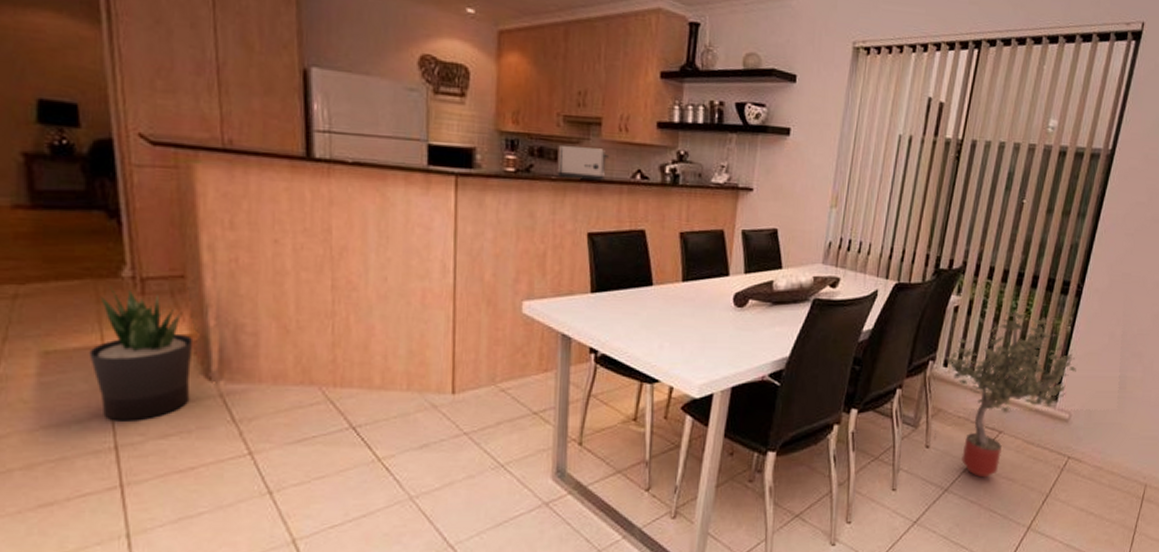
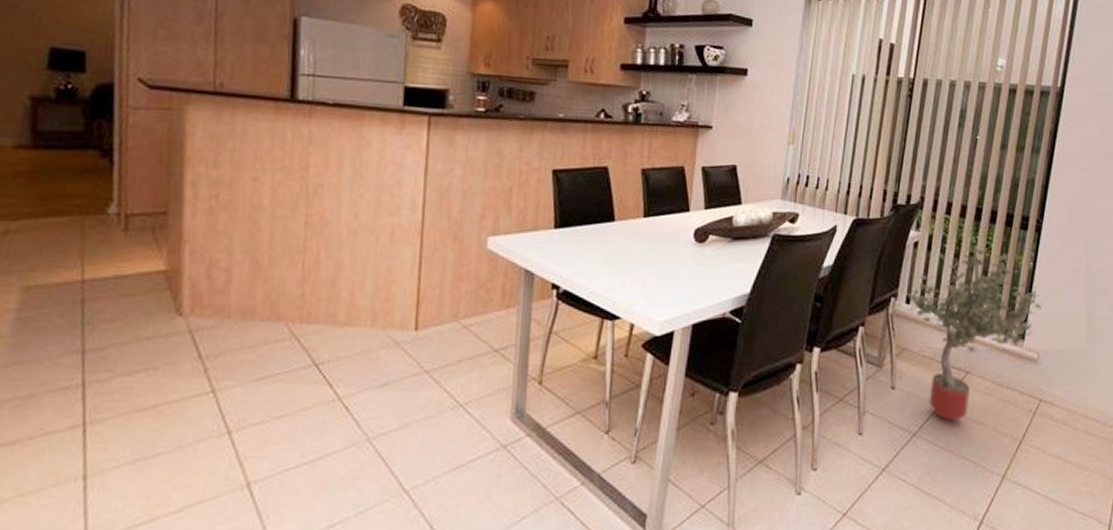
planter: present [89,286,194,421] -> none [68,222,169,357]
toaster: present [557,144,610,181] -> none [525,86,576,120]

